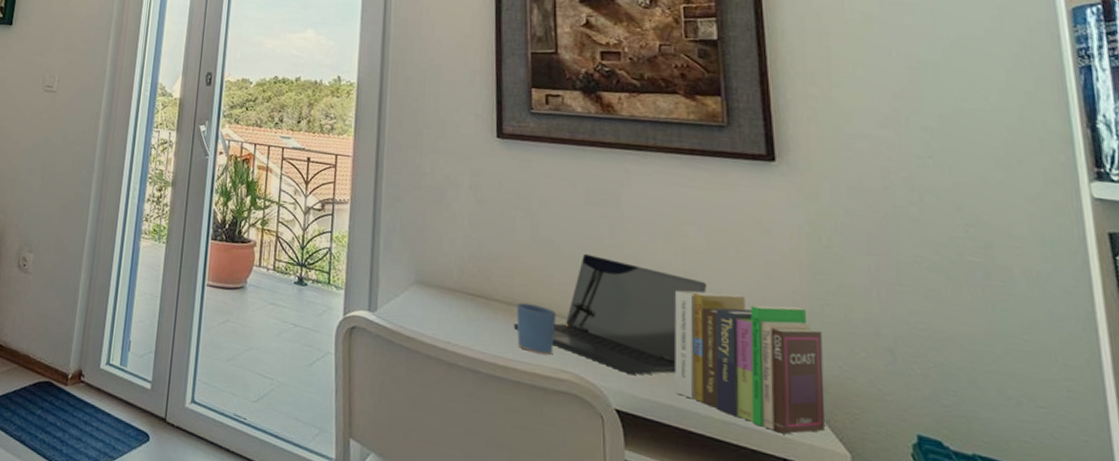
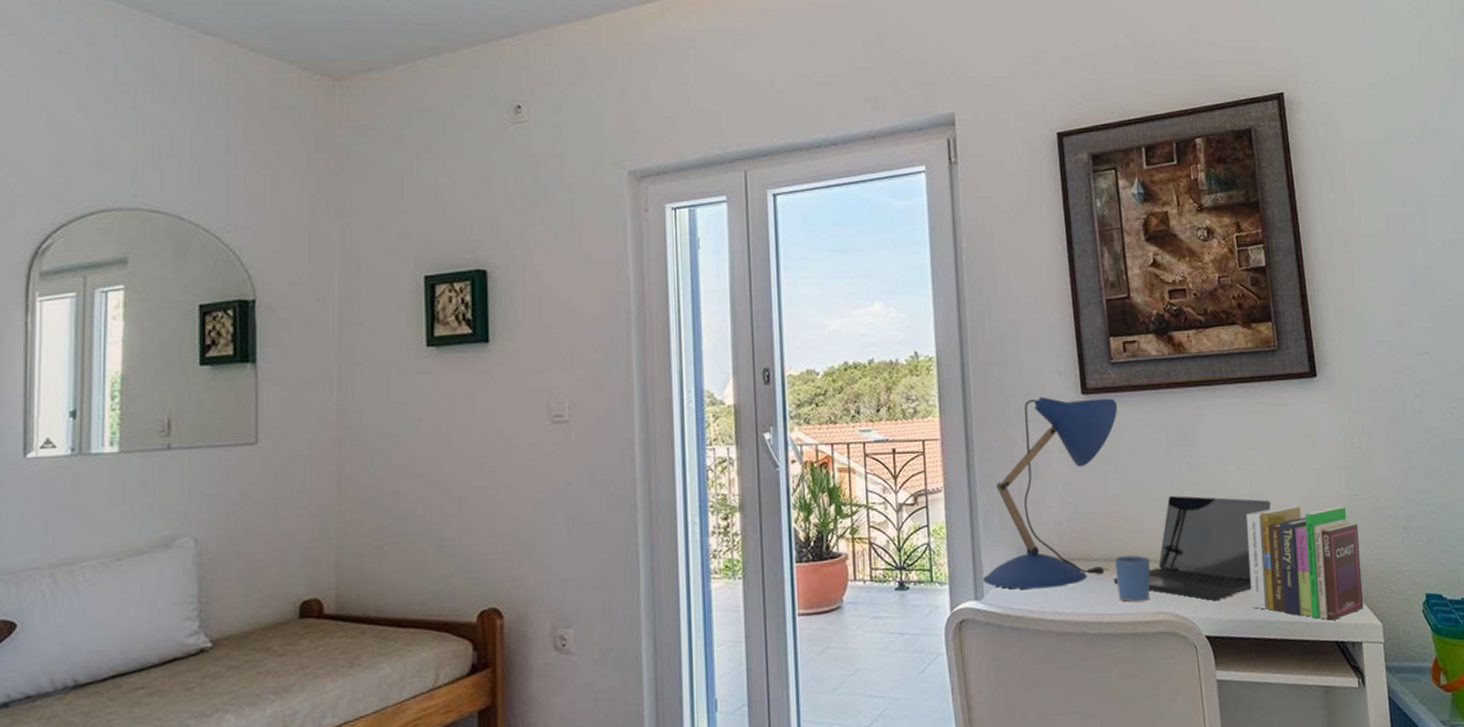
desk lamp: none [378,134,535,320] -> present [983,397,1118,590]

